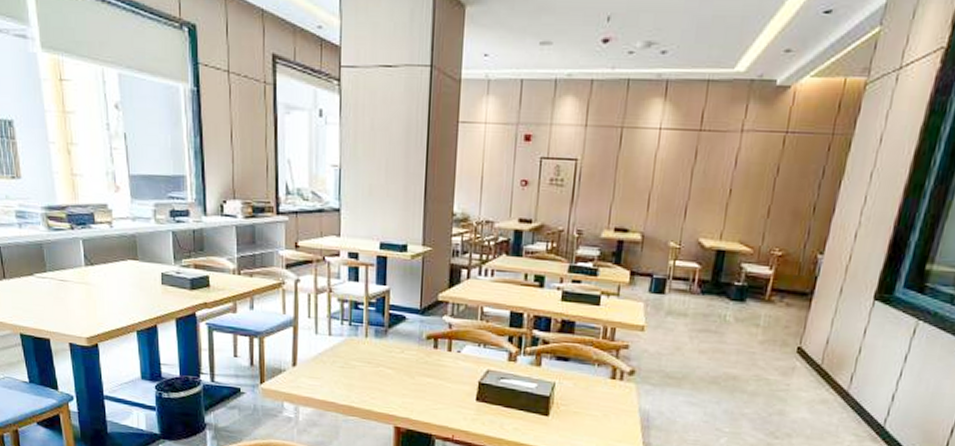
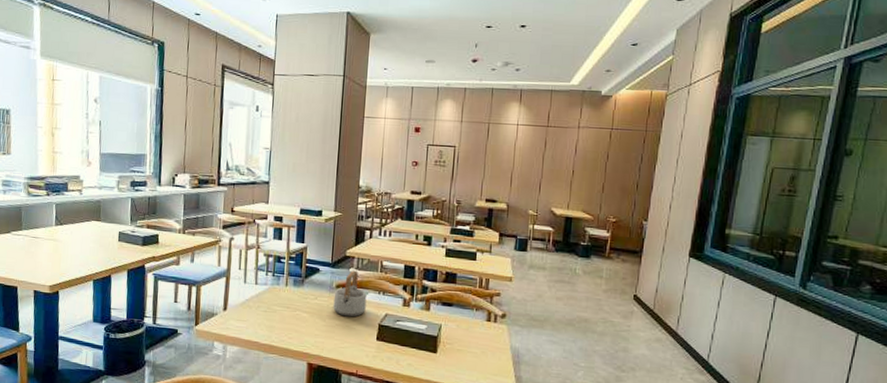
teapot: none [423,318,464,374] -> present [333,270,367,317]

